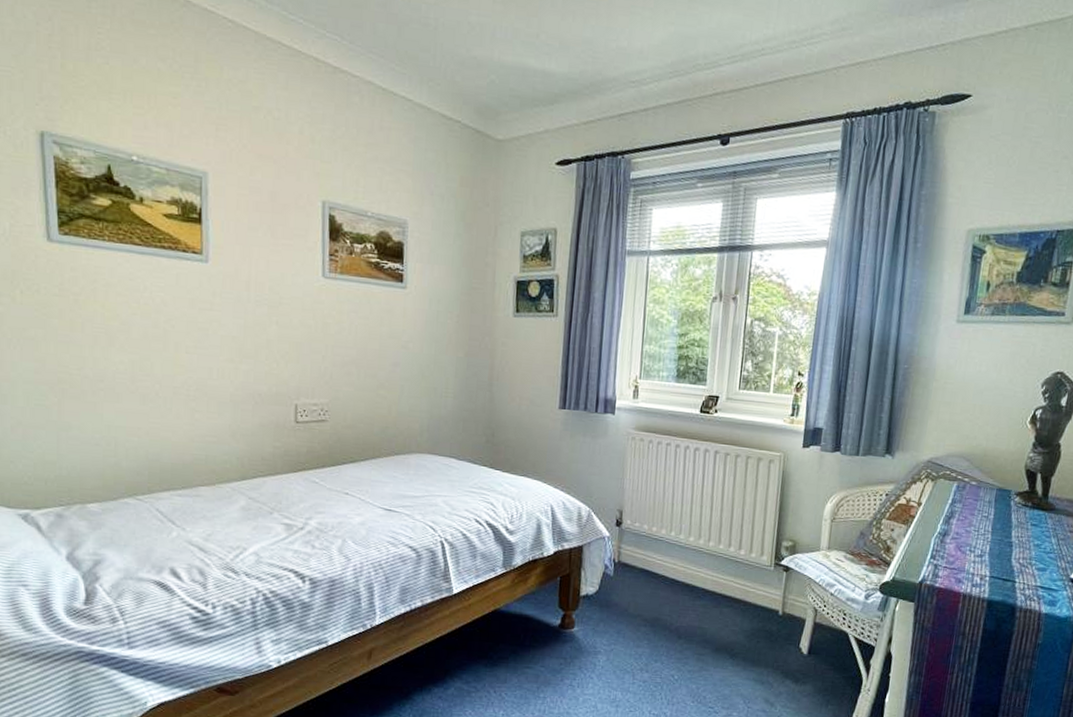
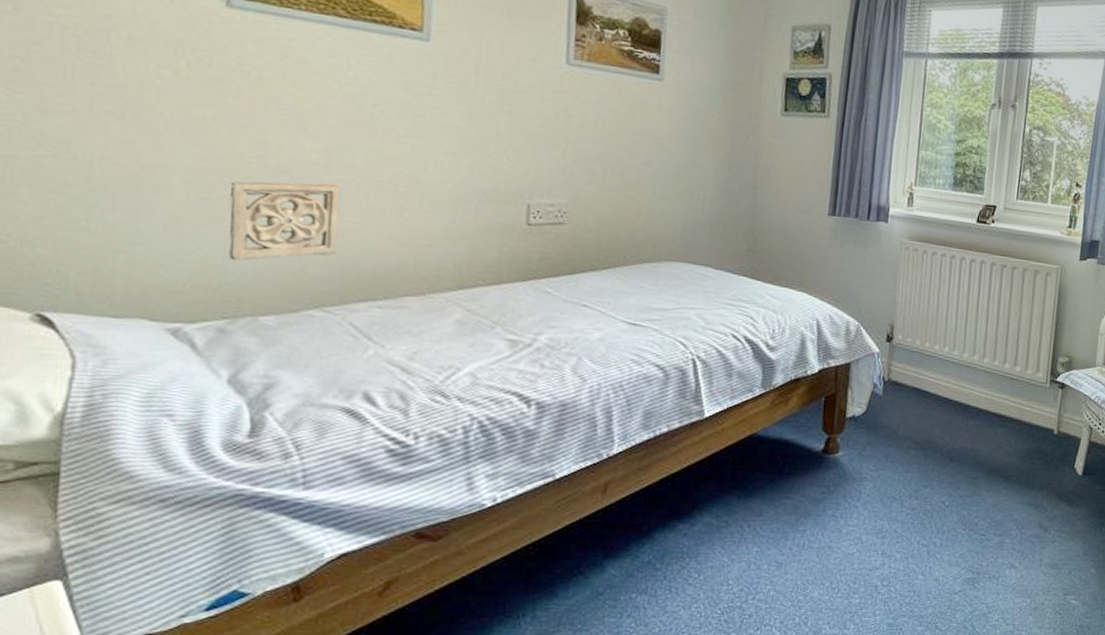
wall ornament: none [59,390,145,457] -> present [228,181,341,261]

